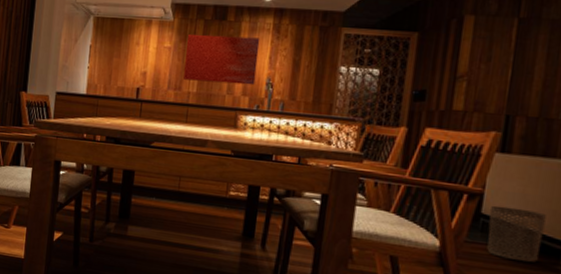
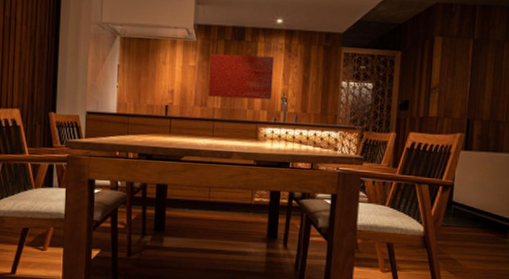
waste bin: present [487,205,546,263] -> none [457,194,498,239]

